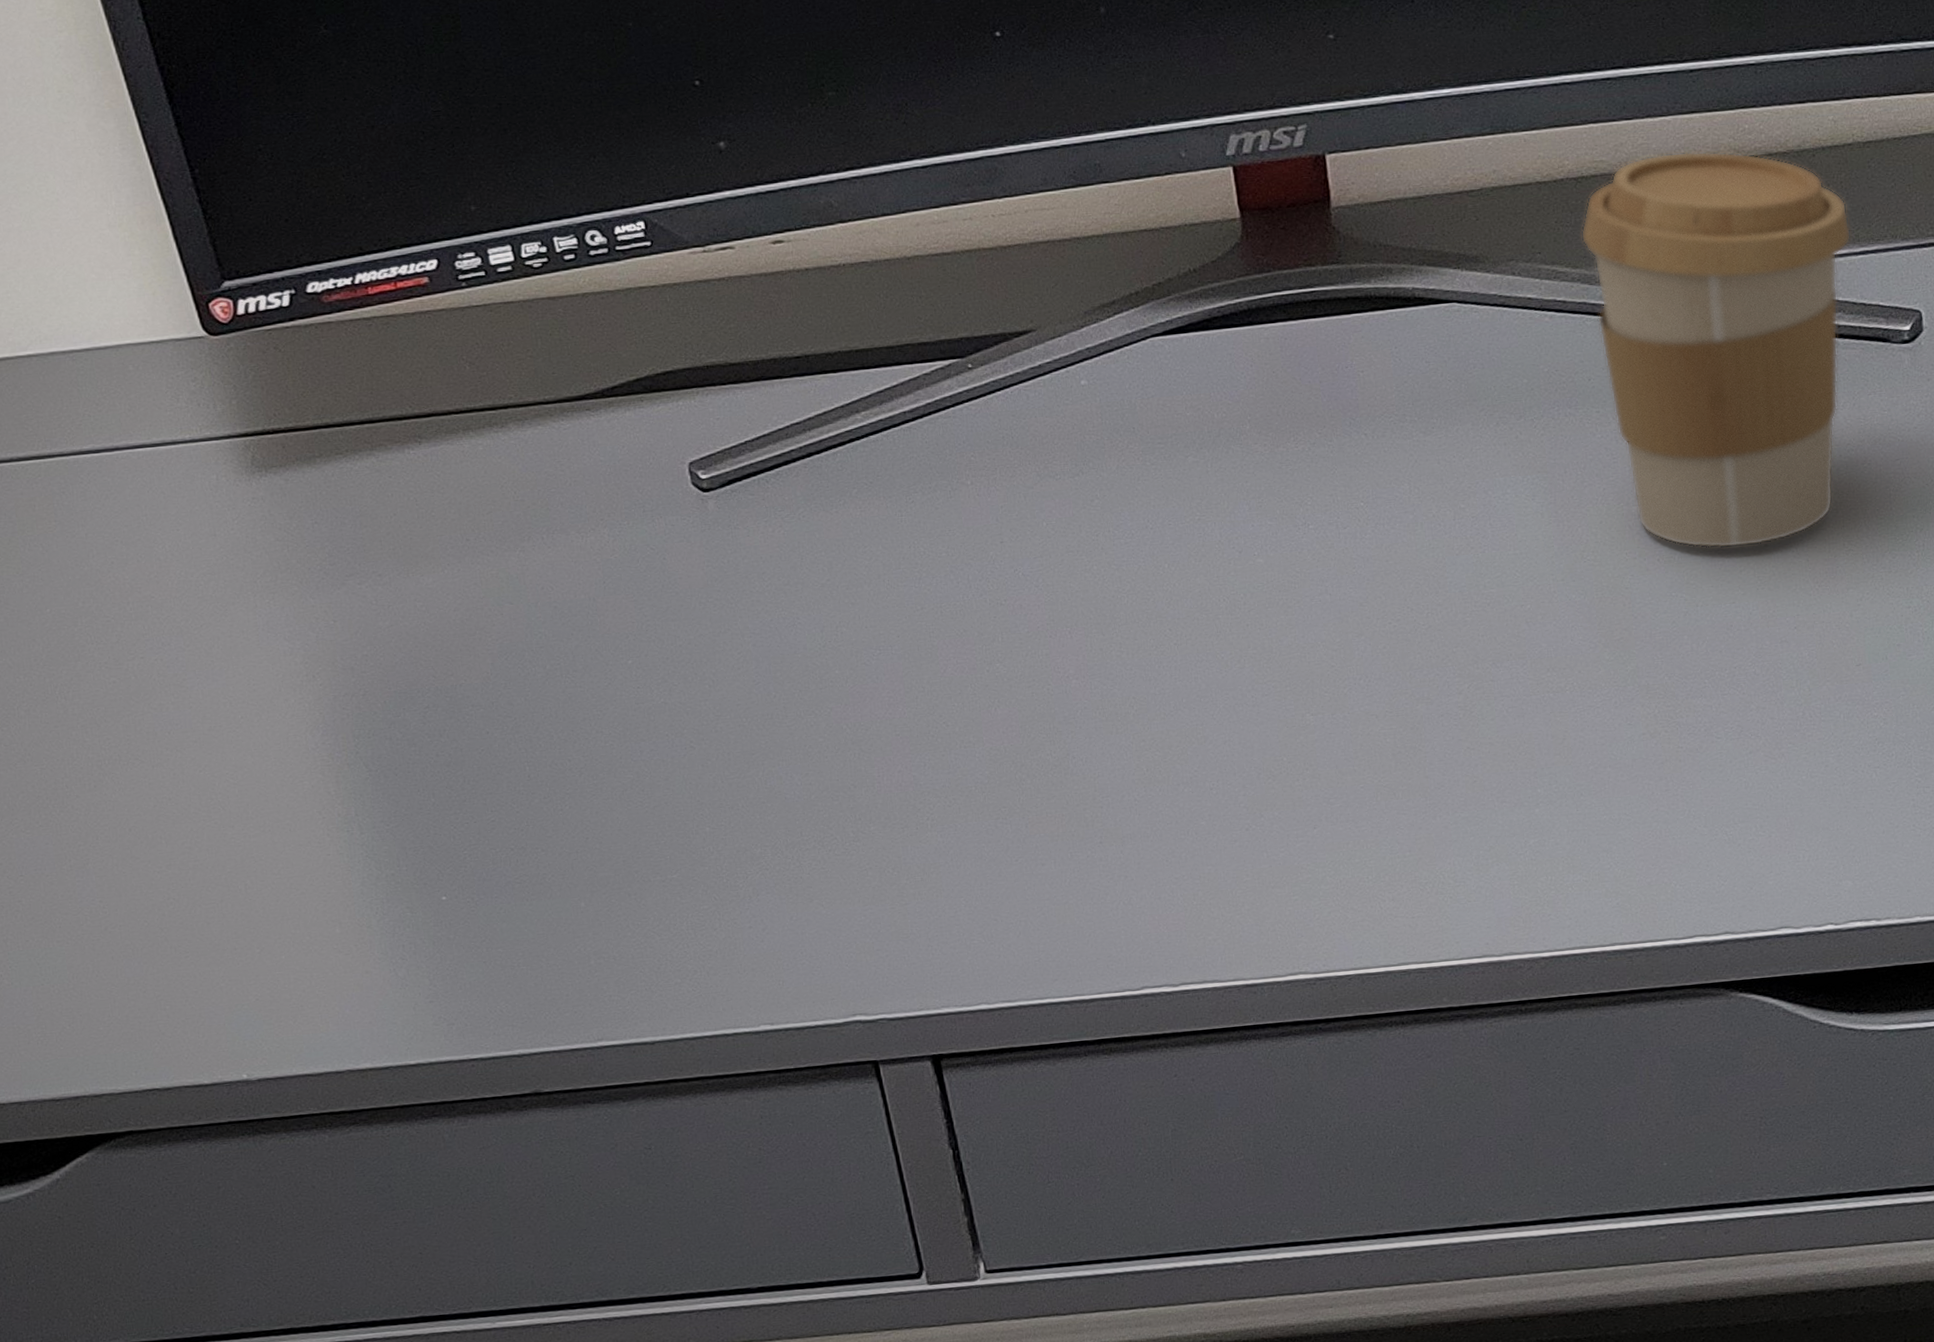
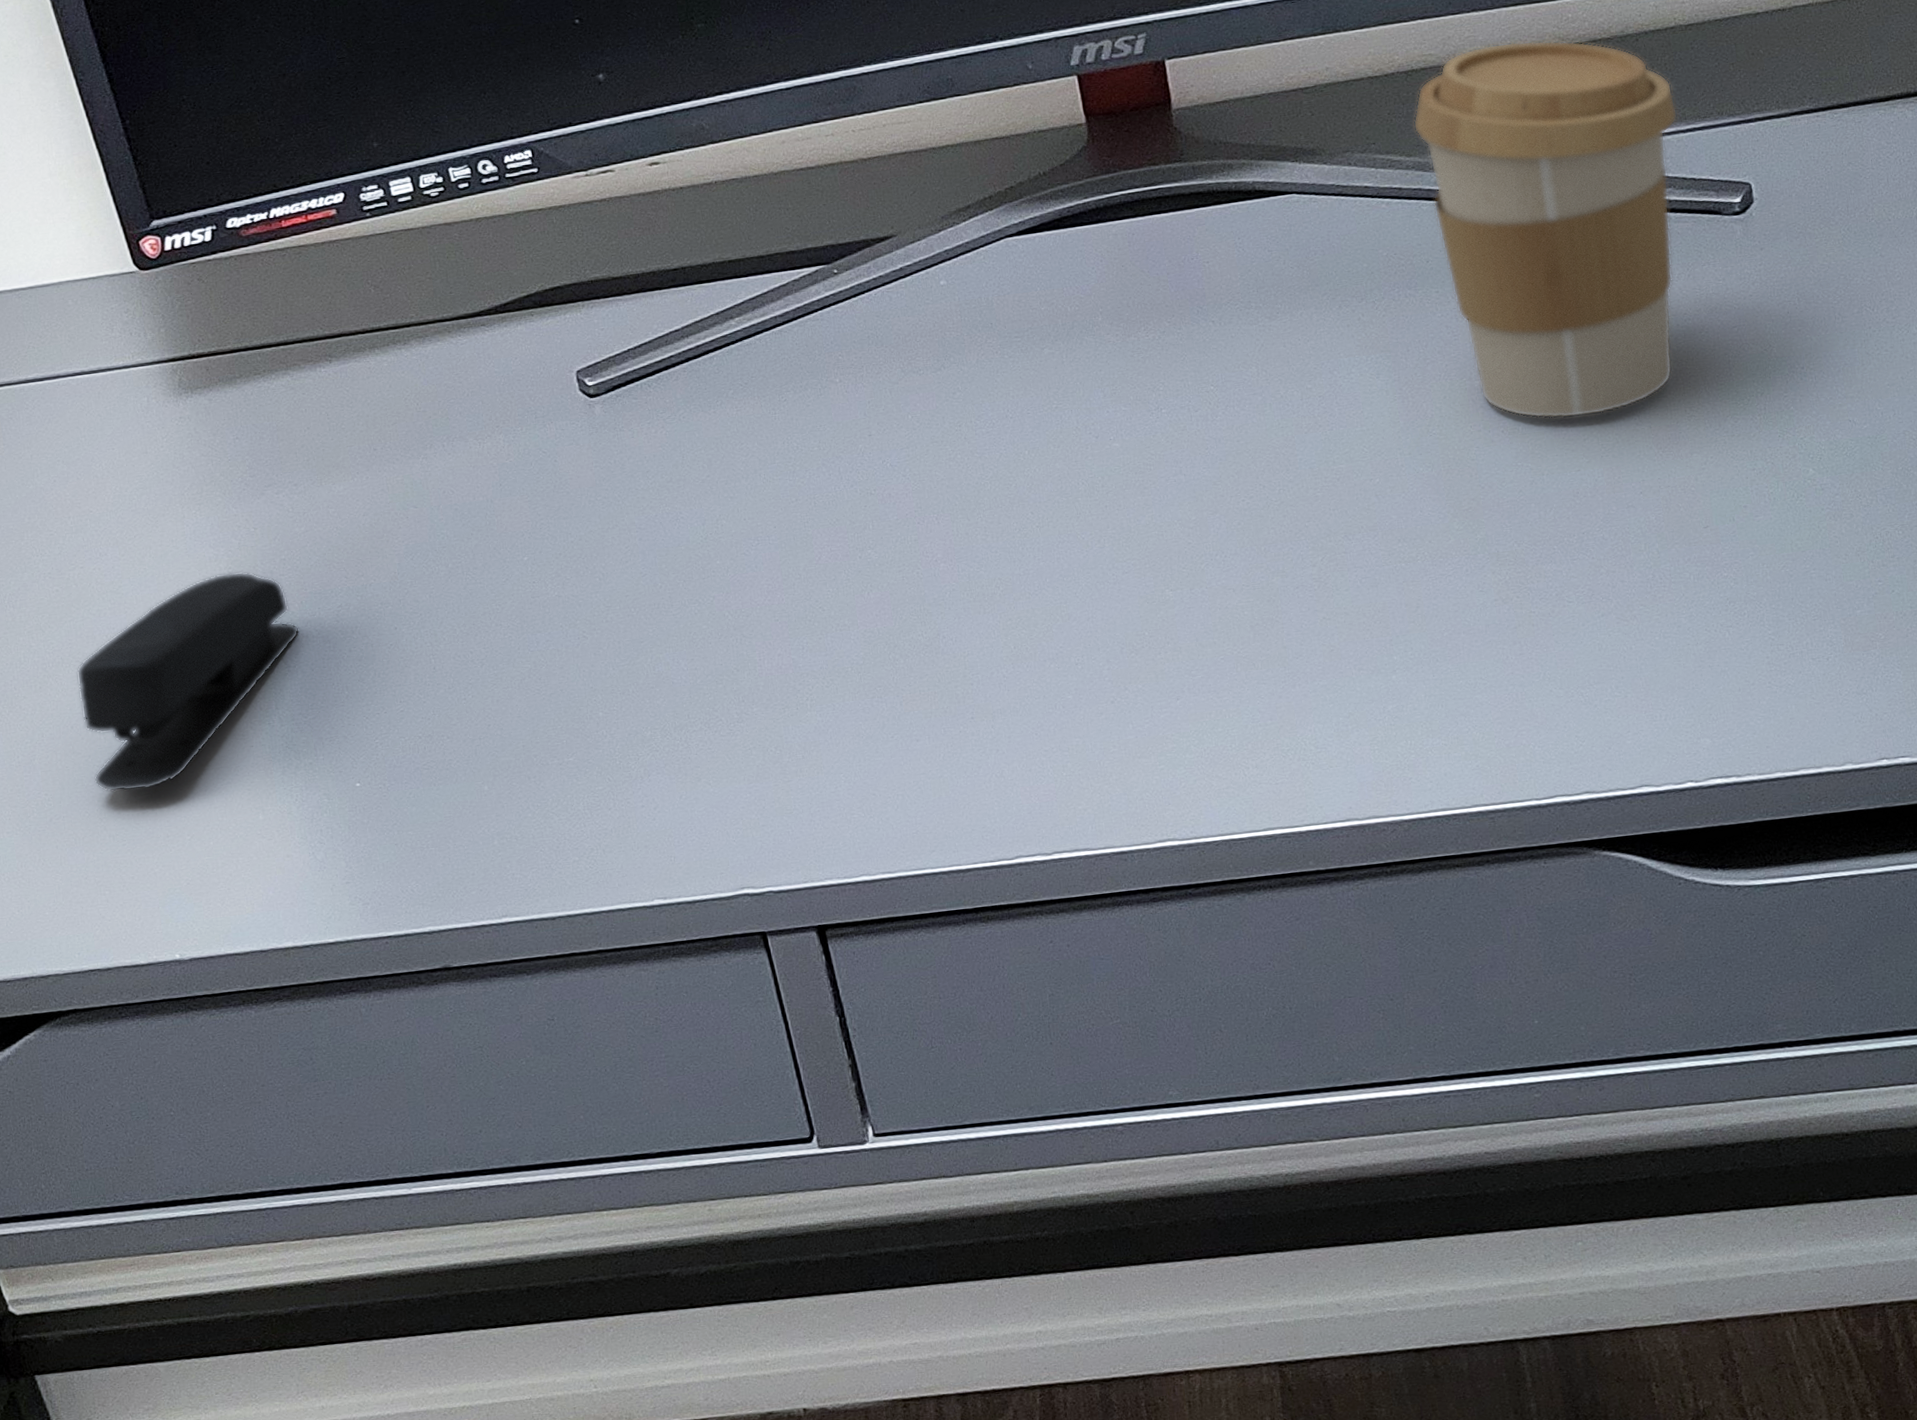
stapler: none [135,667,383,901] -> present [76,571,300,792]

